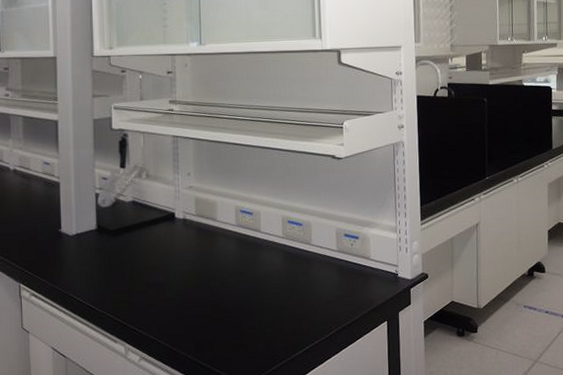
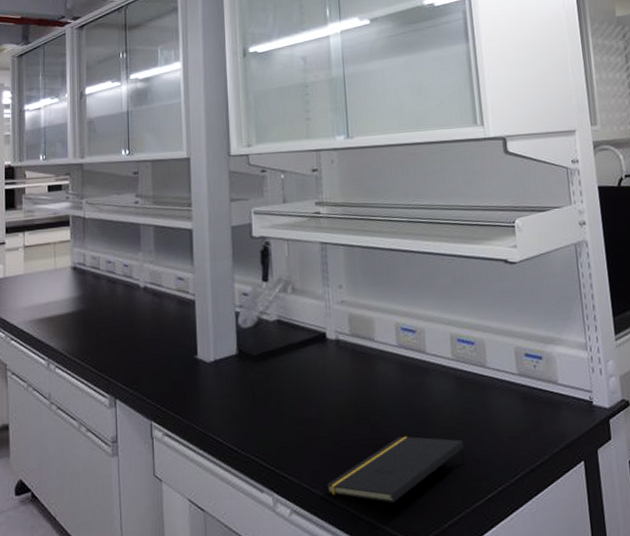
notepad: none [171,299,290,353] -> present [326,436,466,504]

